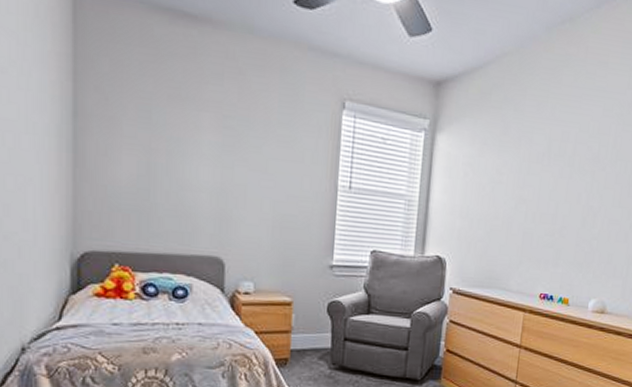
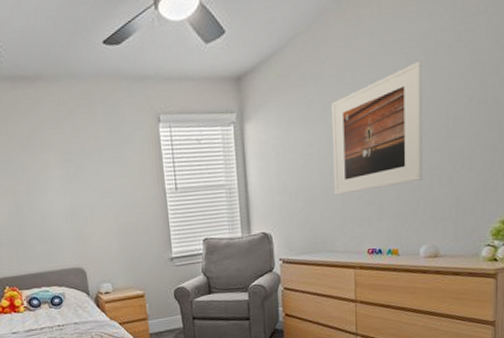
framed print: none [516,113,617,233] -> present [331,61,423,196]

